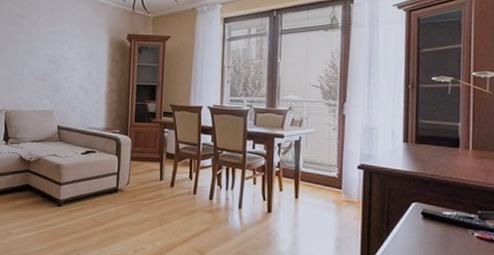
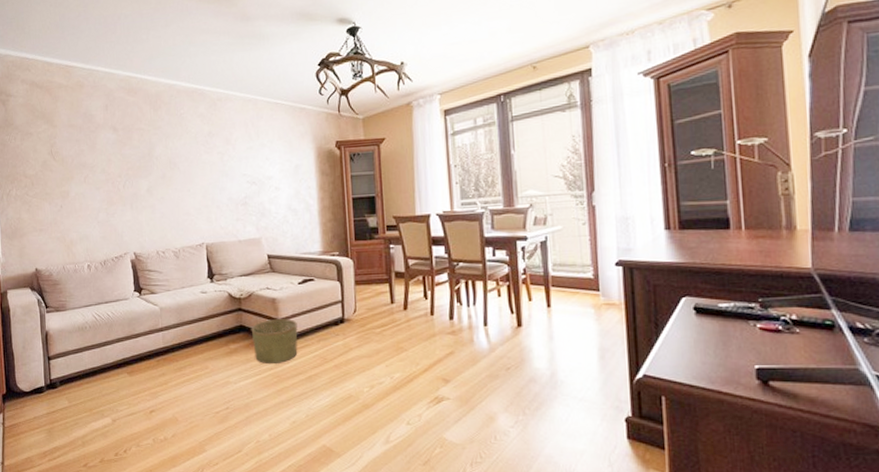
basket: none [36,182,77,222] -> present [251,319,298,364]

